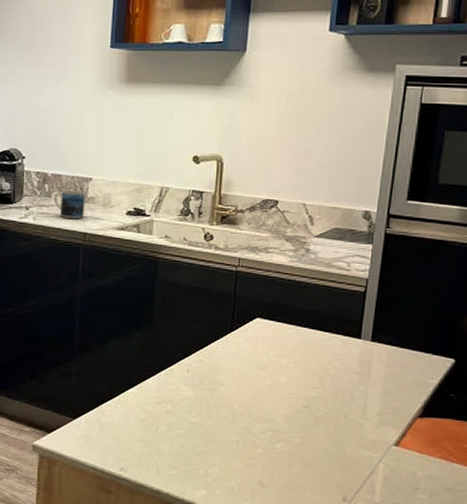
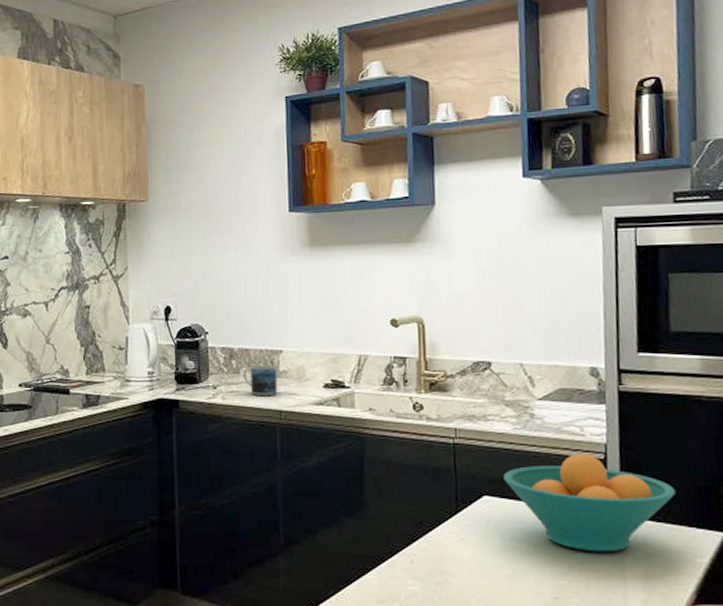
fruit bowl: none [276,285,421,371] -> present [503,452,676,553]

